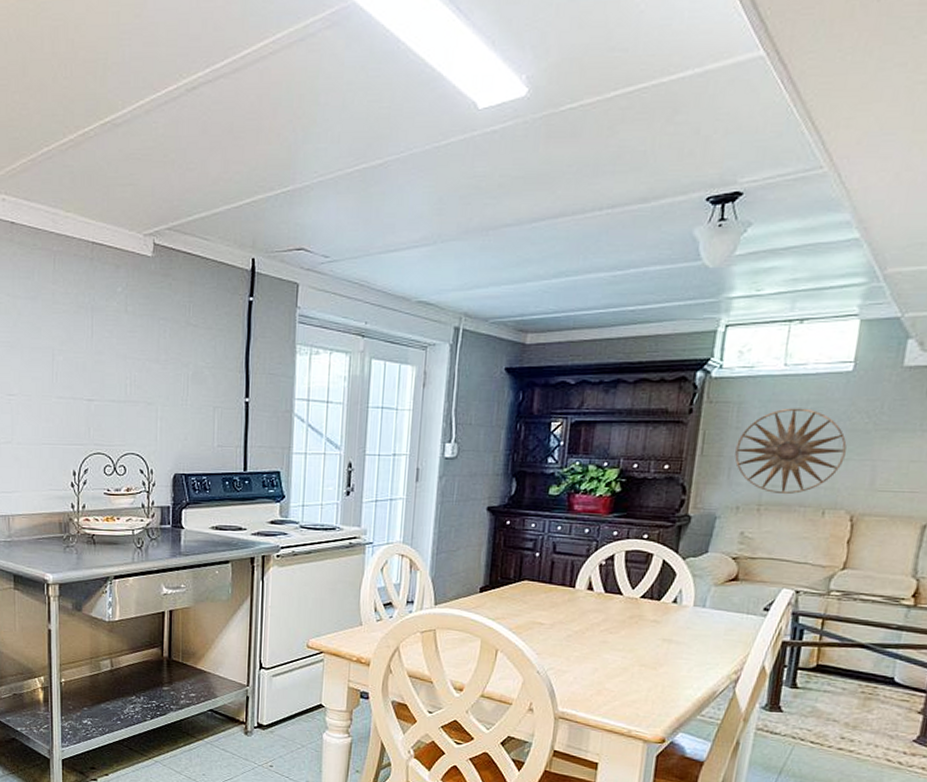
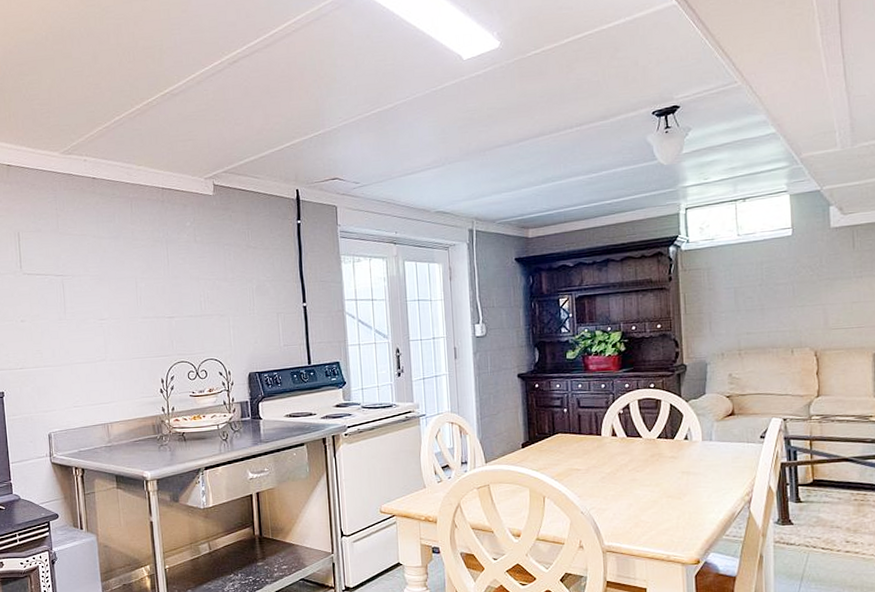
wall art: present [735,408,847,494] -> none [712,268,800,339]

